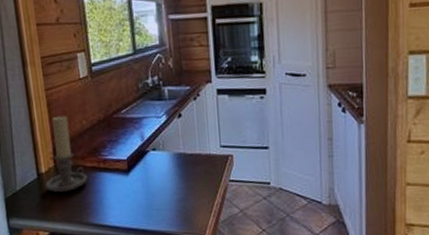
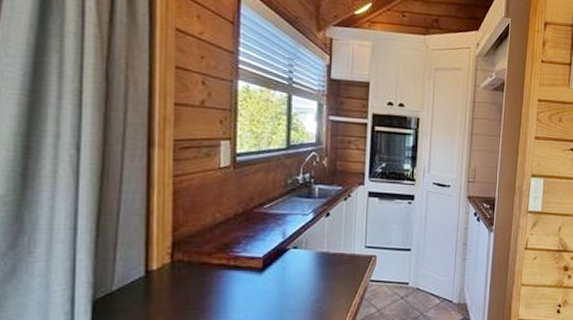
candle holder: present [45,115,88,193] -> none [154,206,212,293]

